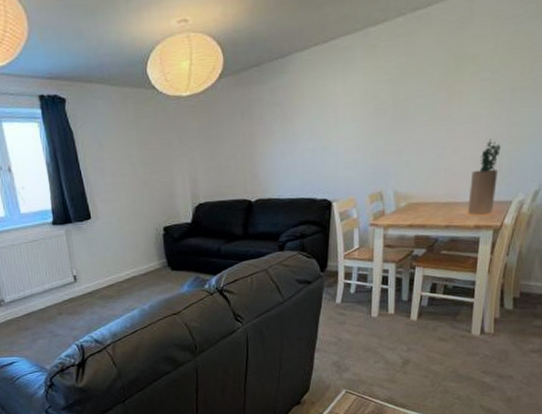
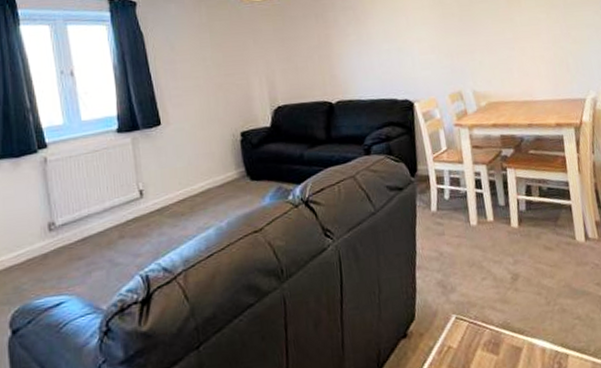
vase: present [468,139,501,216] -> none [542,40,571,114]

